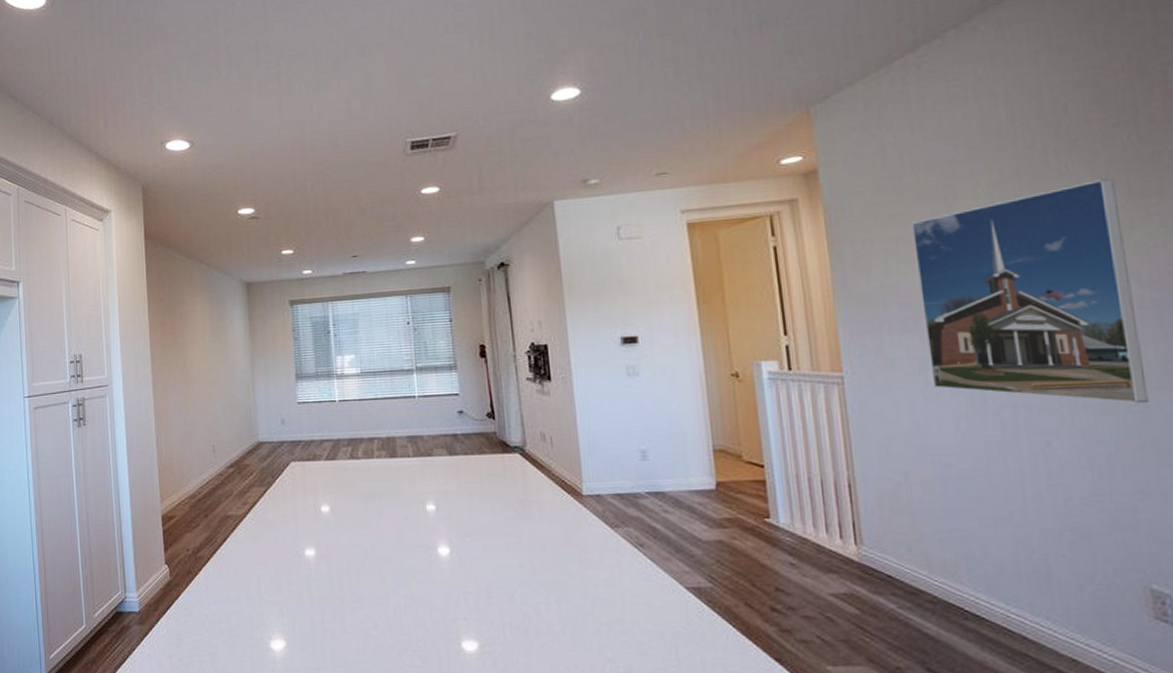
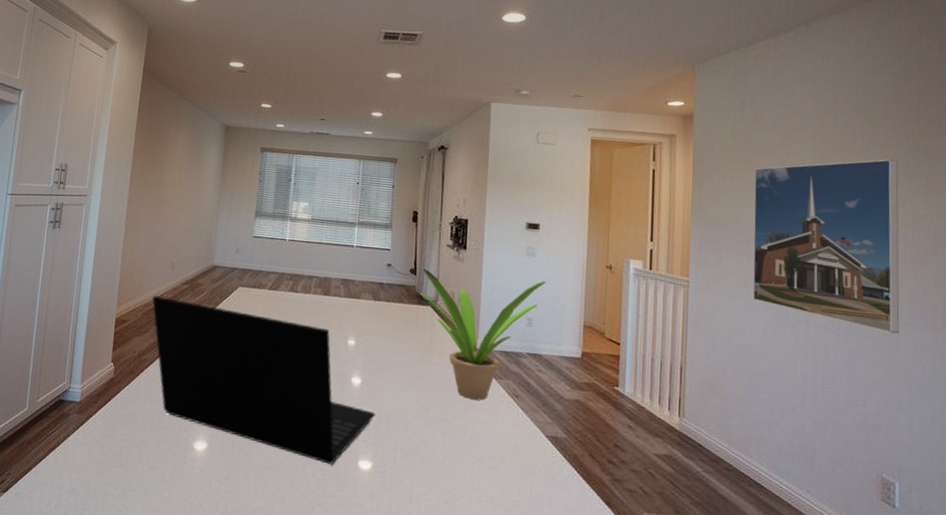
laptop: none [197,484,472,650] -> present [152,295,375,465]
potted plant: none [500,403,657,555] -> present [419,268,546,400]

